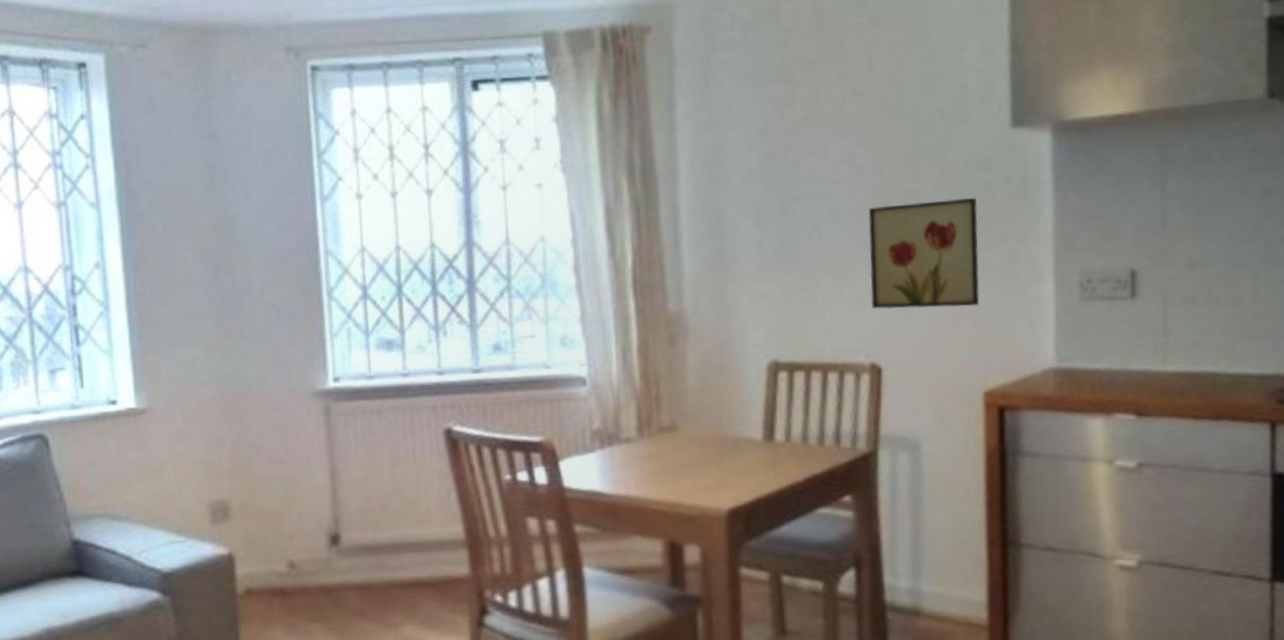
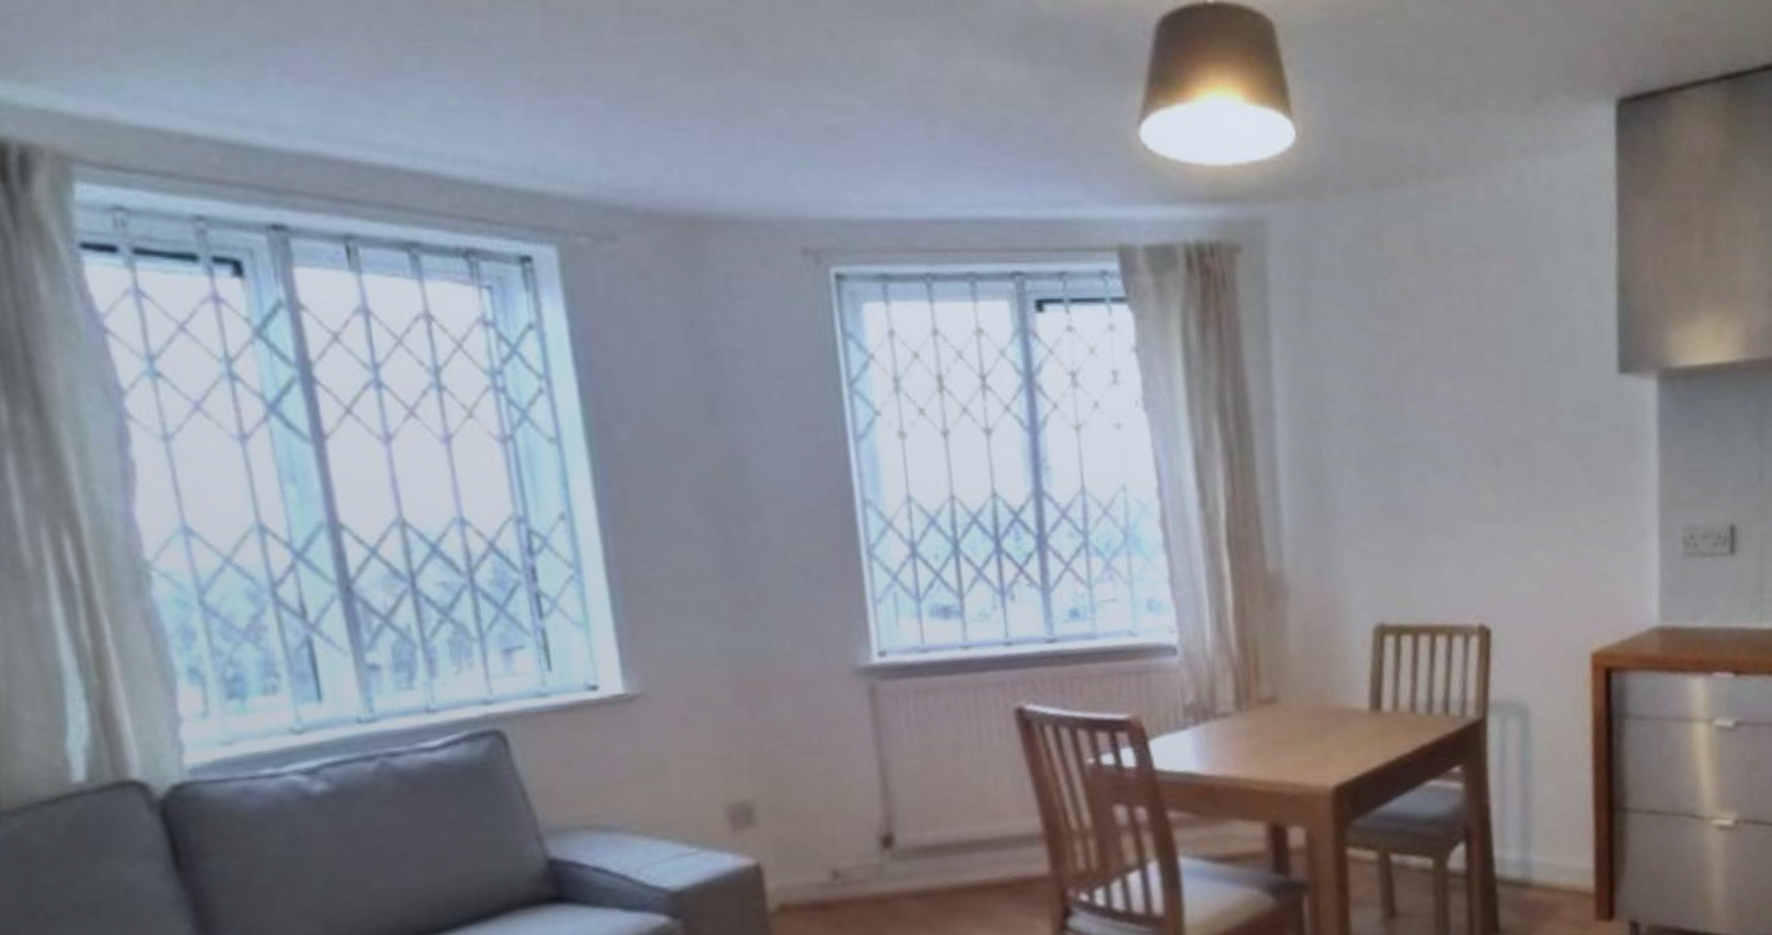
wall art: present [868,198,980,310] -> none [1476,448,1587,567]

